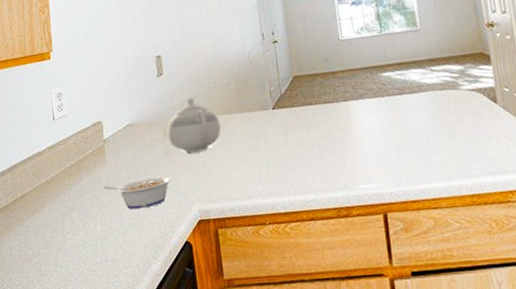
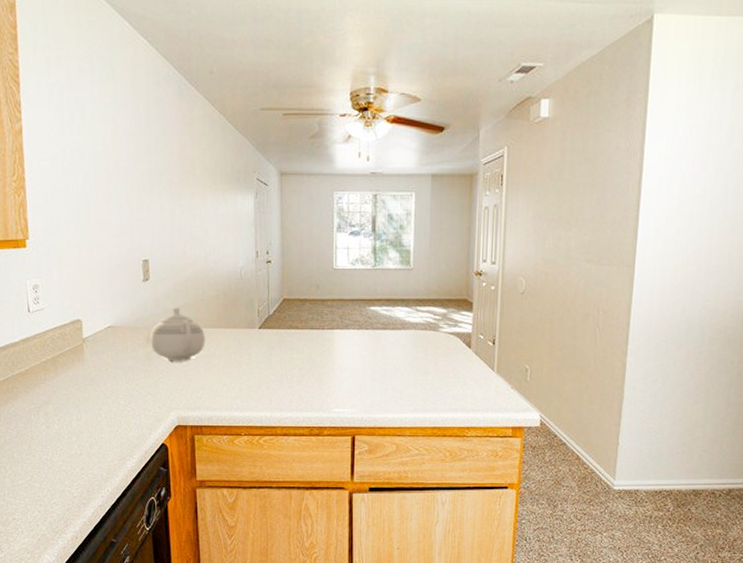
legume: present [103,176,172,210] -> none [81,381,152,410]

